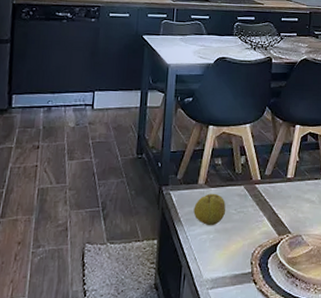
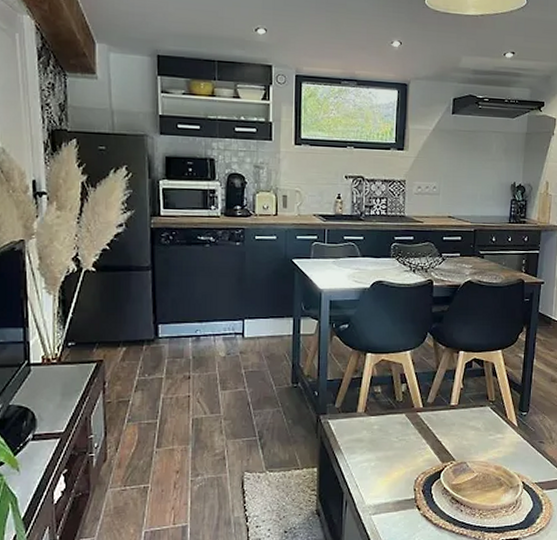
fruit: present [193,193,226,226] -> none [353,421,386,454]

